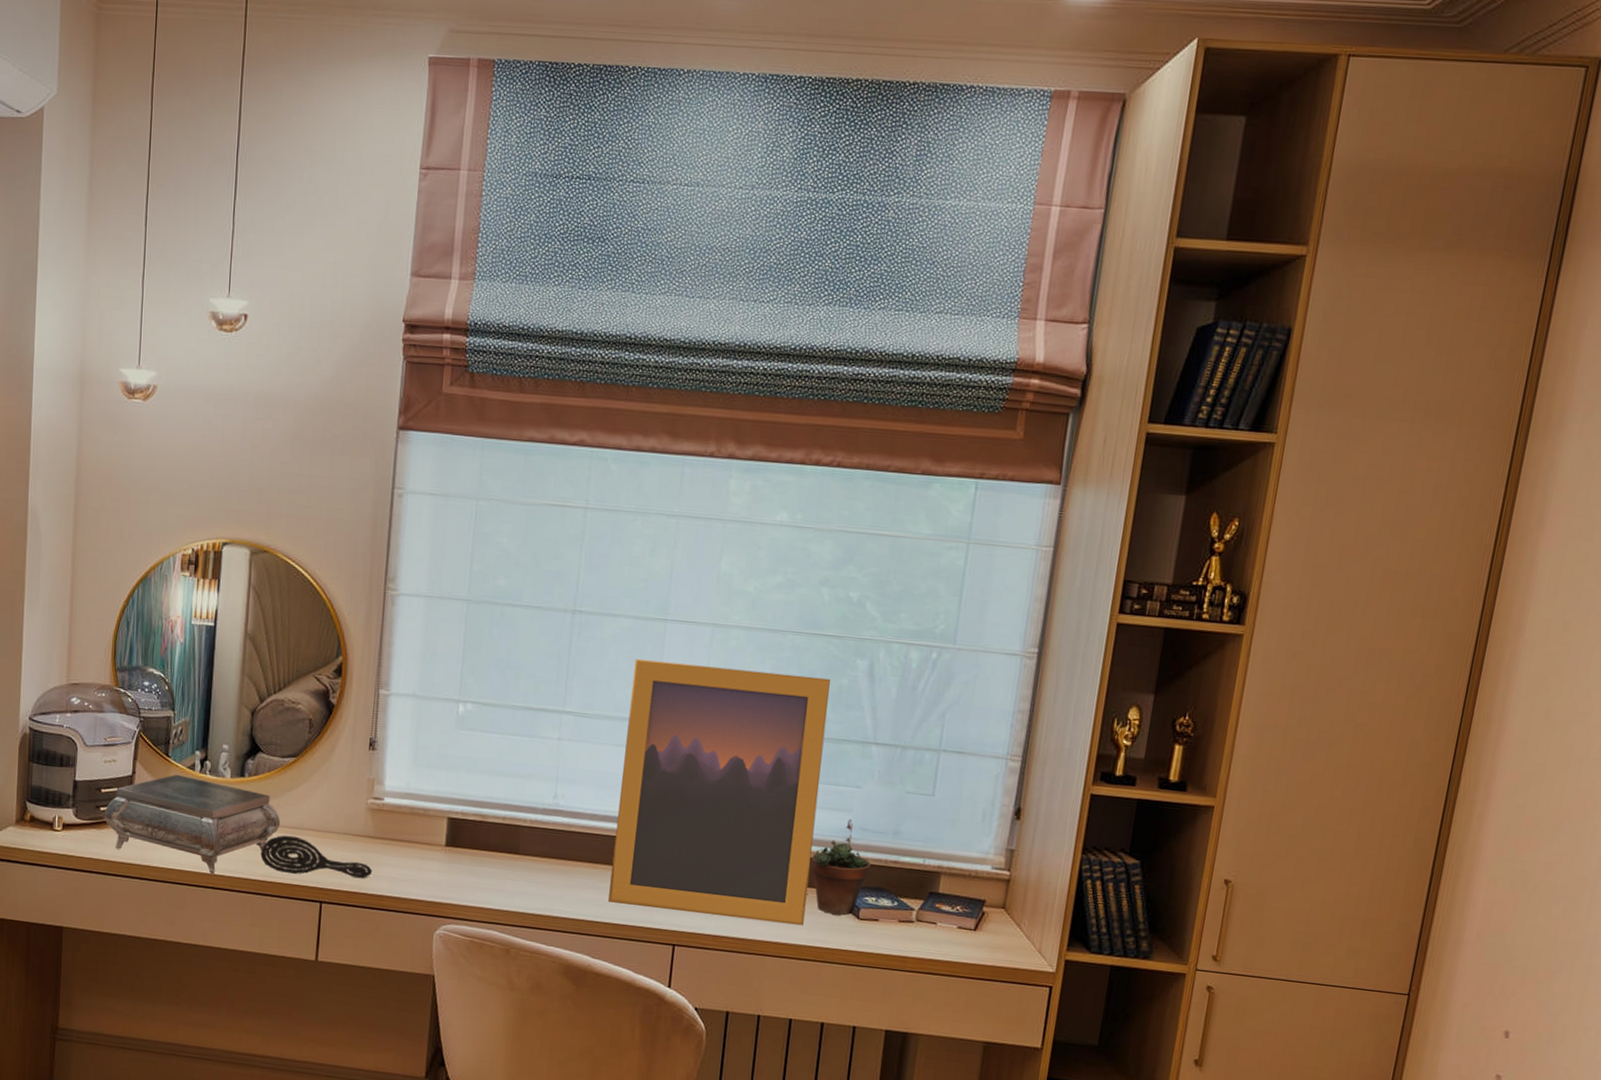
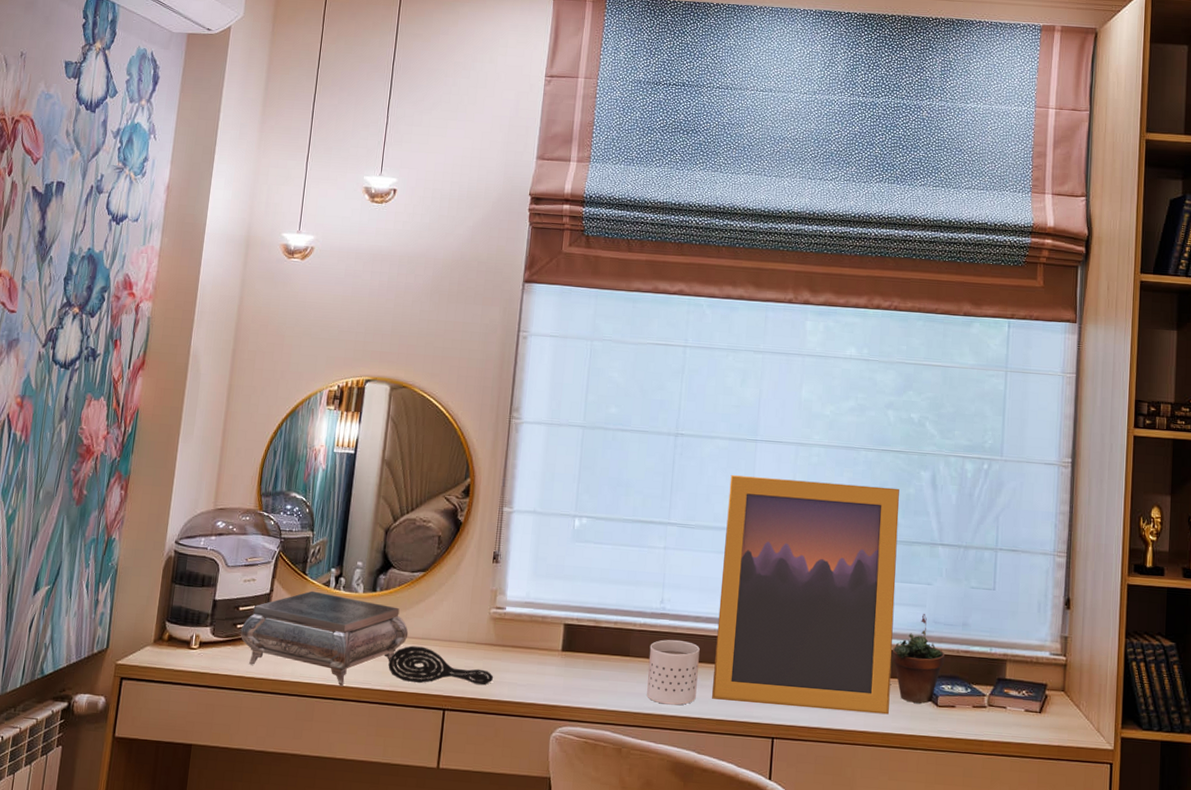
mug: none [537,838,596,907] -> present [647,639,700,705]

